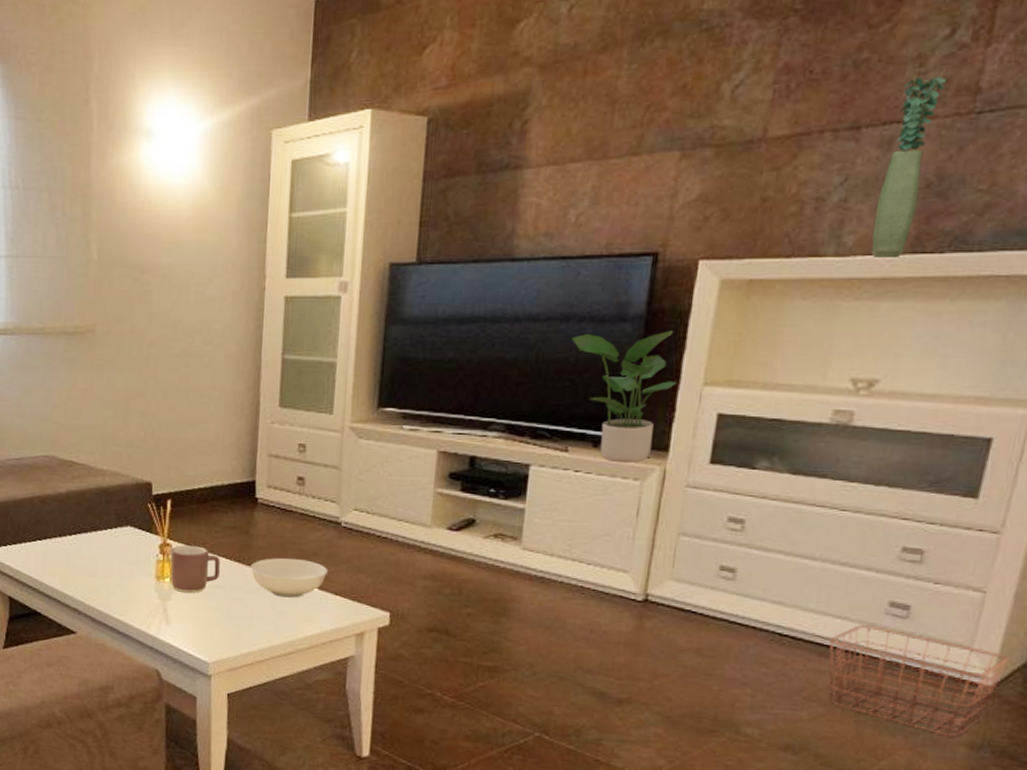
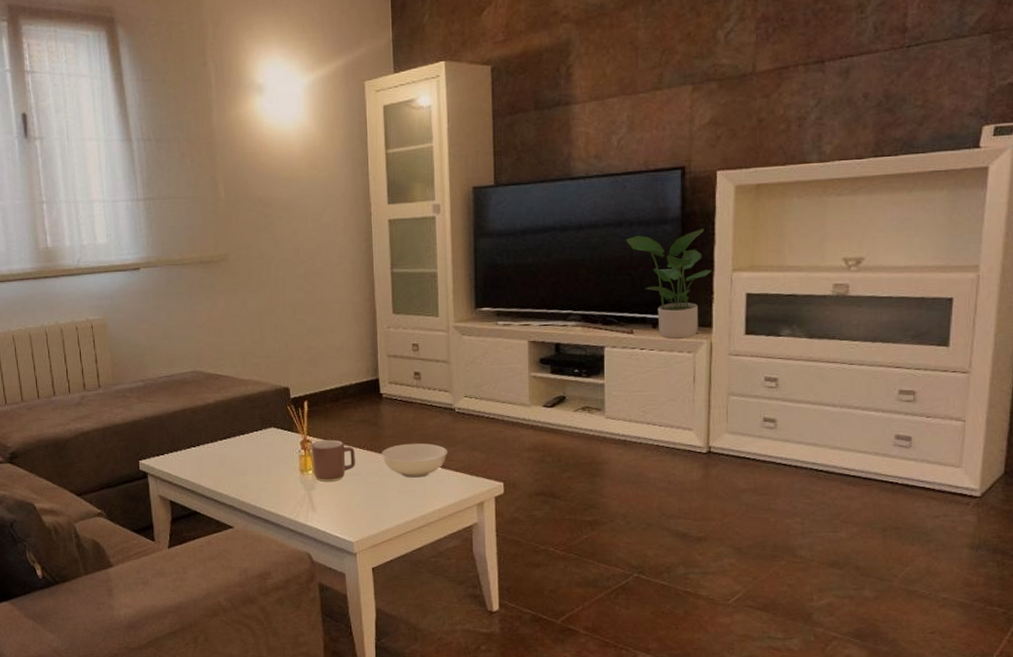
basket: present [829,624,1010,737] -> none [854,455,990,541]
vase: present [871,69,946,259] -> none [843,14,881,163]

